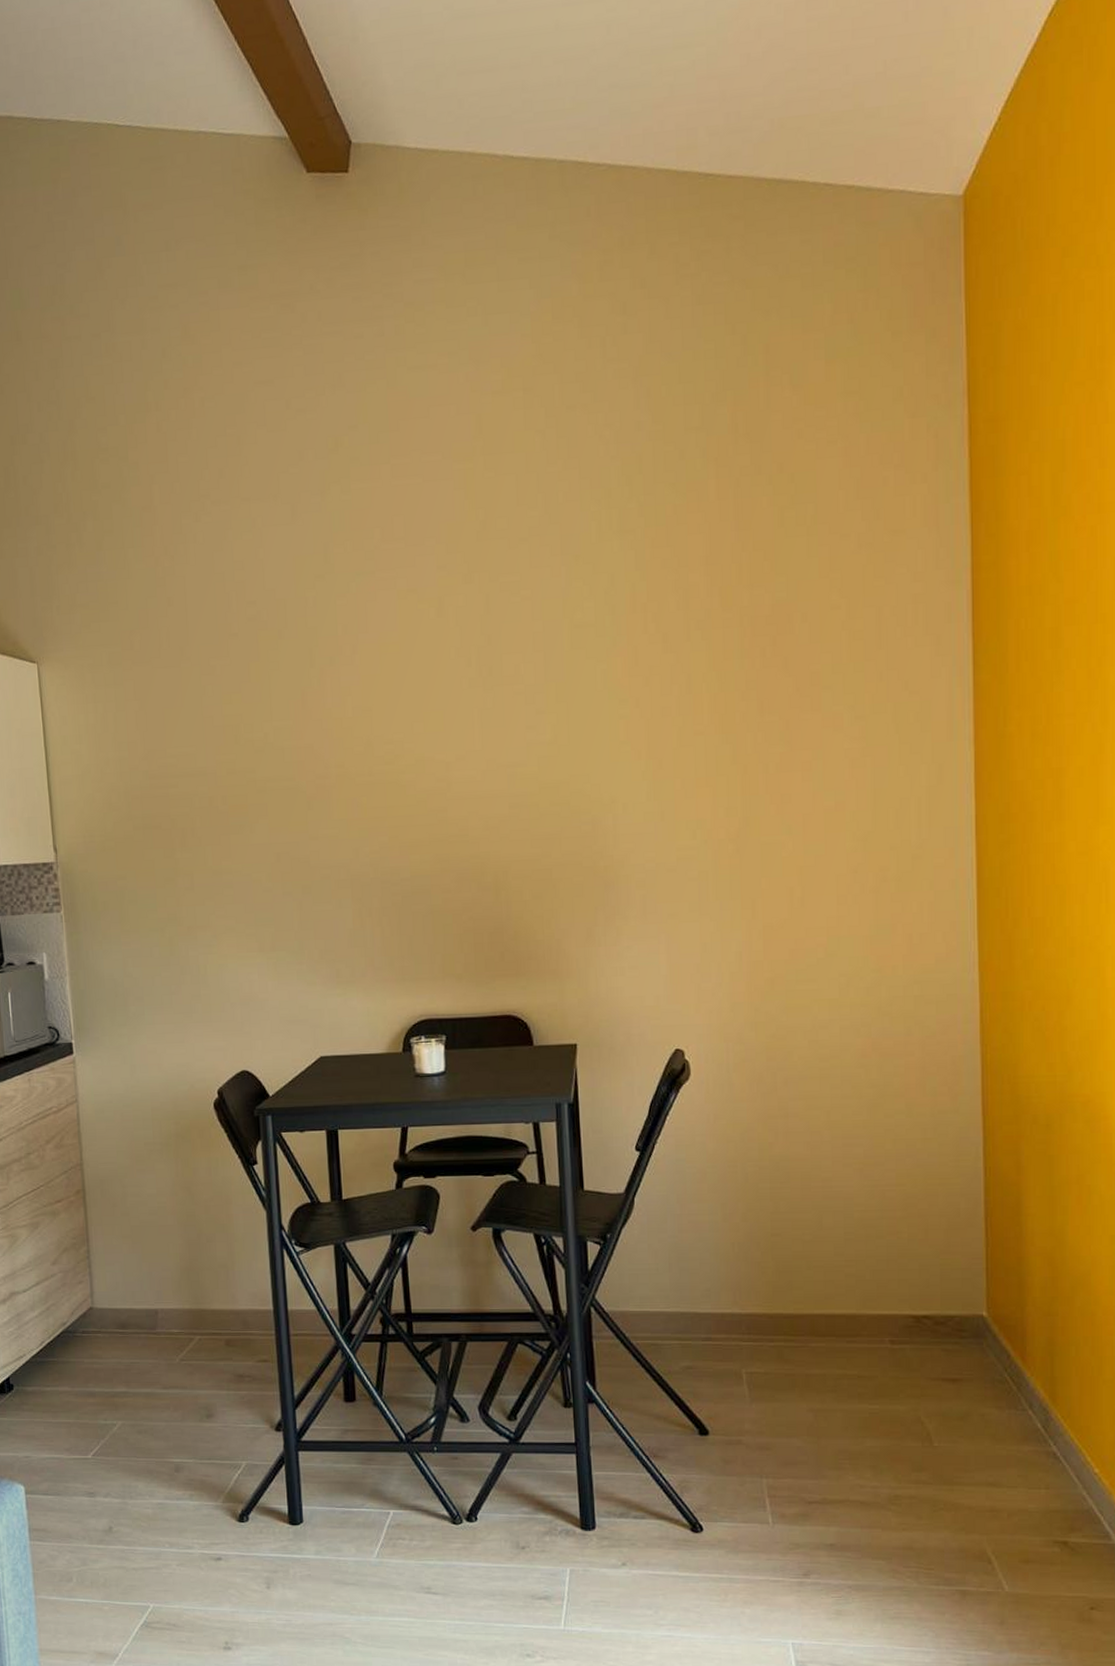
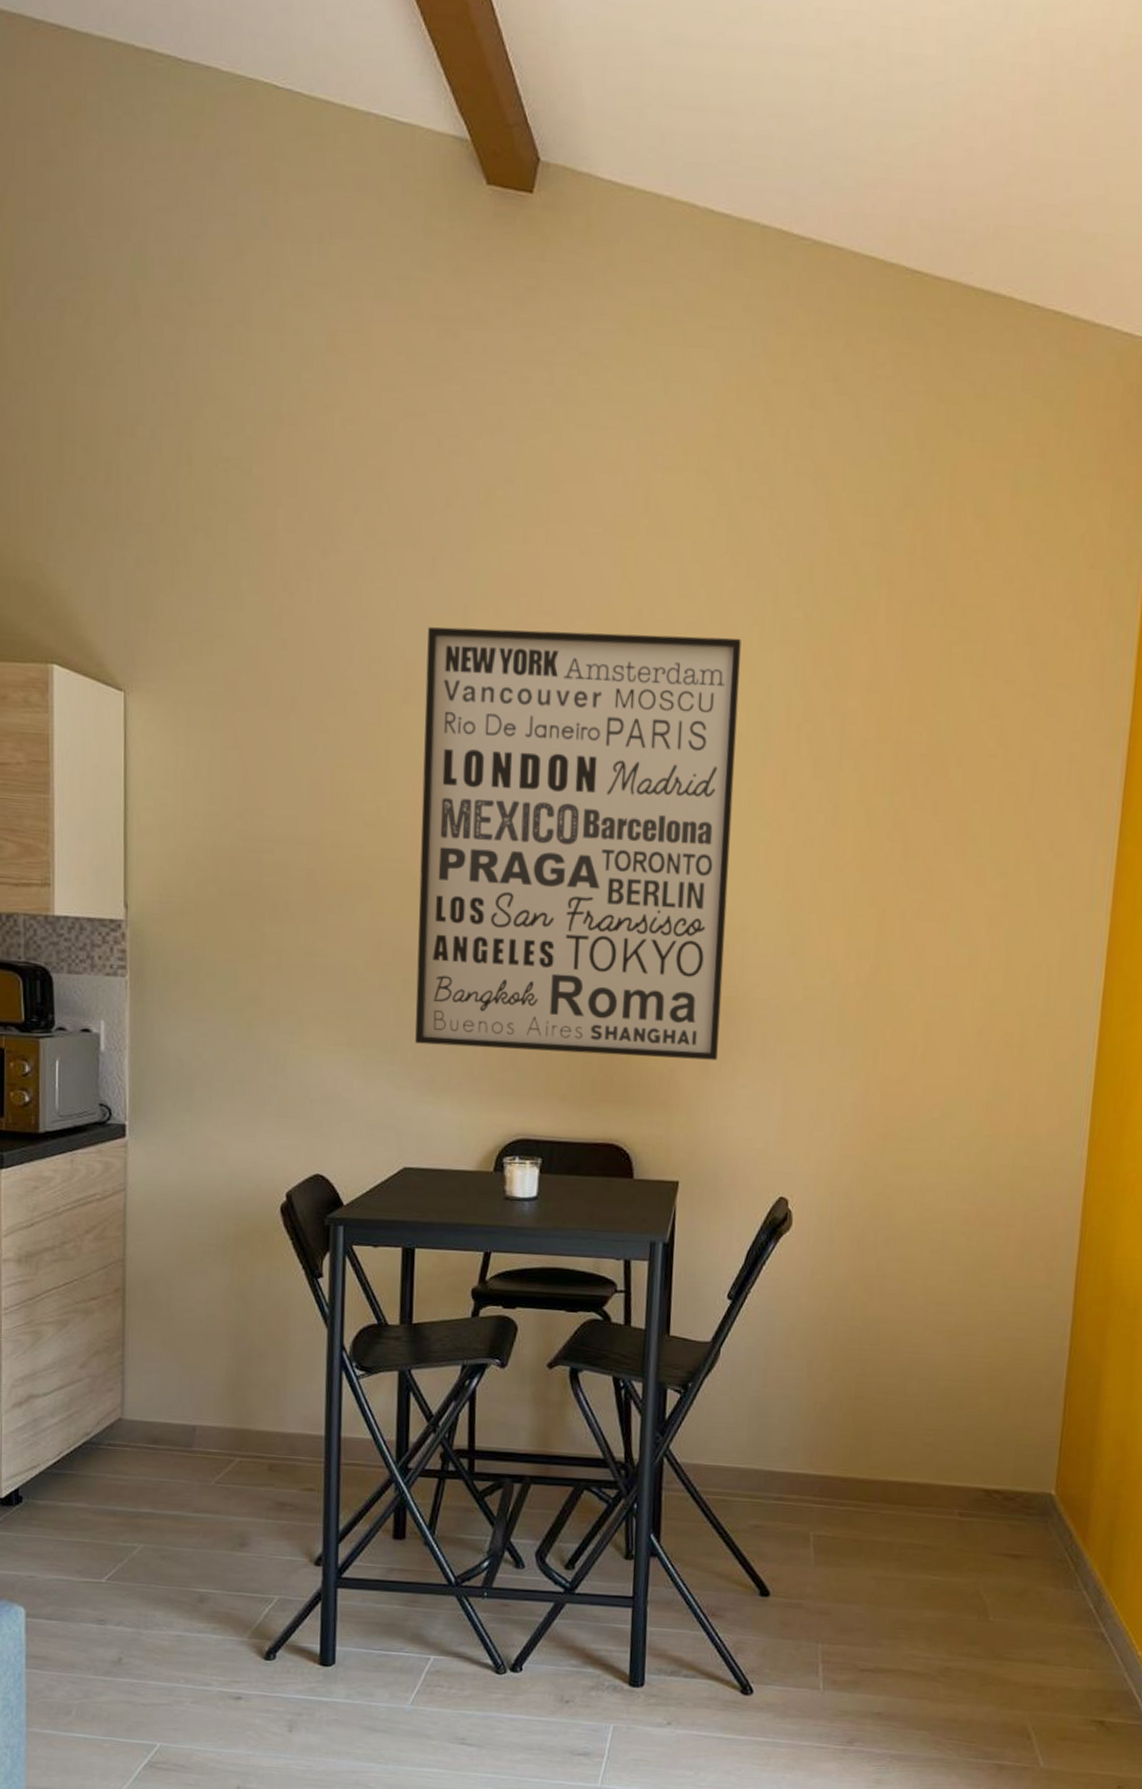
wall art: none [294,534,602,942] -> present [415,627,741,1060]

